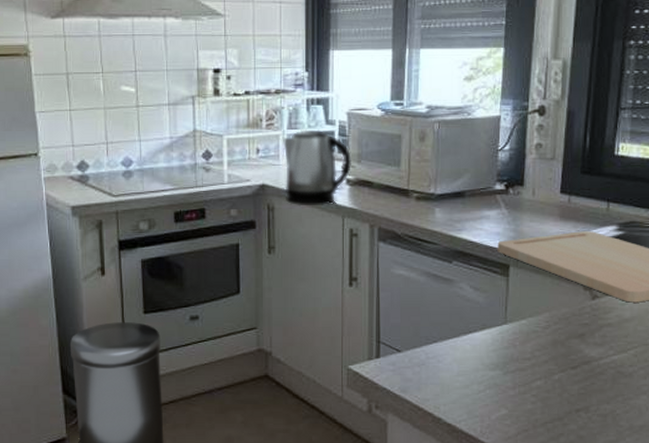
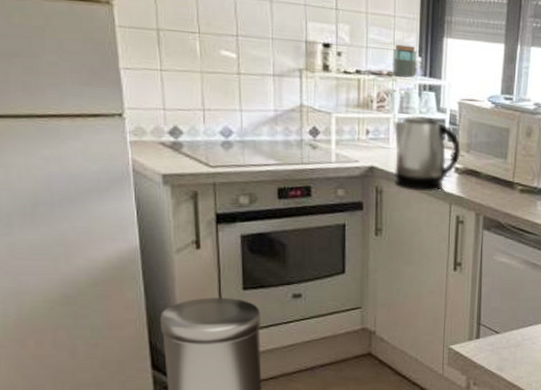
peanut butter: none [280,62,304,93] -> present [393,44,417,78]

